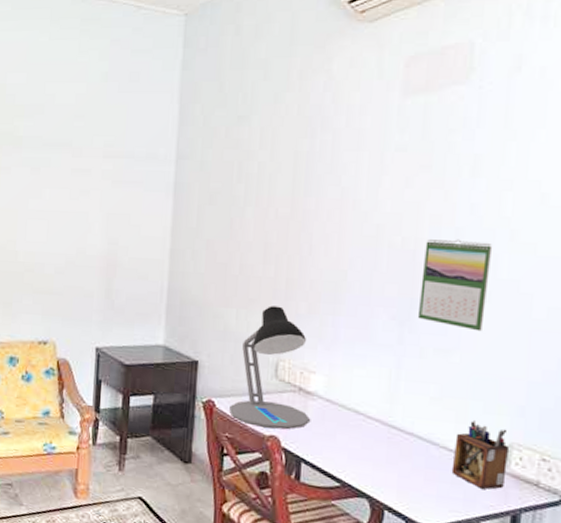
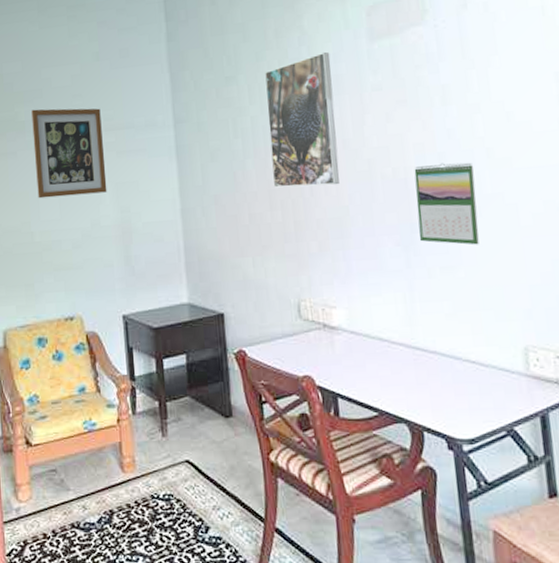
wall art: none [26,125,102,221] -> present [31,108,107,199]
desk lamp: present [229,306,310,430] -> none [261,248,338,369]
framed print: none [270,103,356,247] -> present [265,52,339,188]
desk organizer: present [451,419,510,490] -> none [475,329,528,394]

